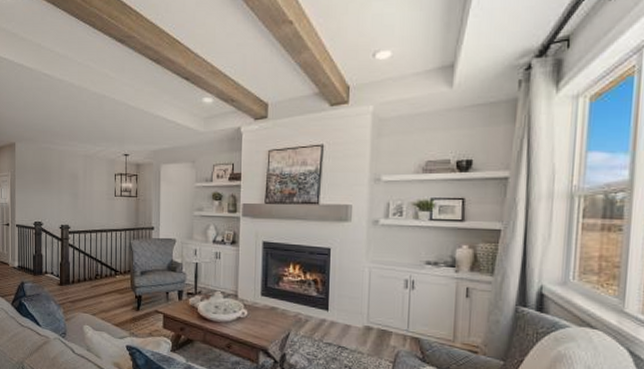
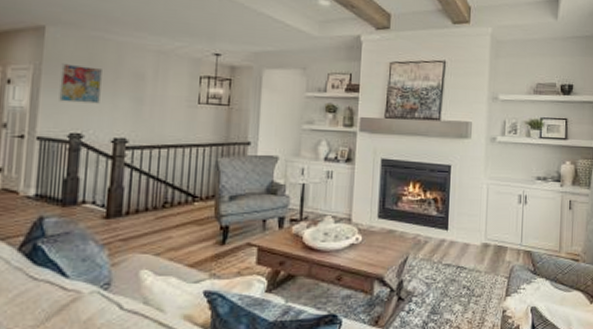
wall art: none [26,170,51,199] -> present [59,63,102,104]

